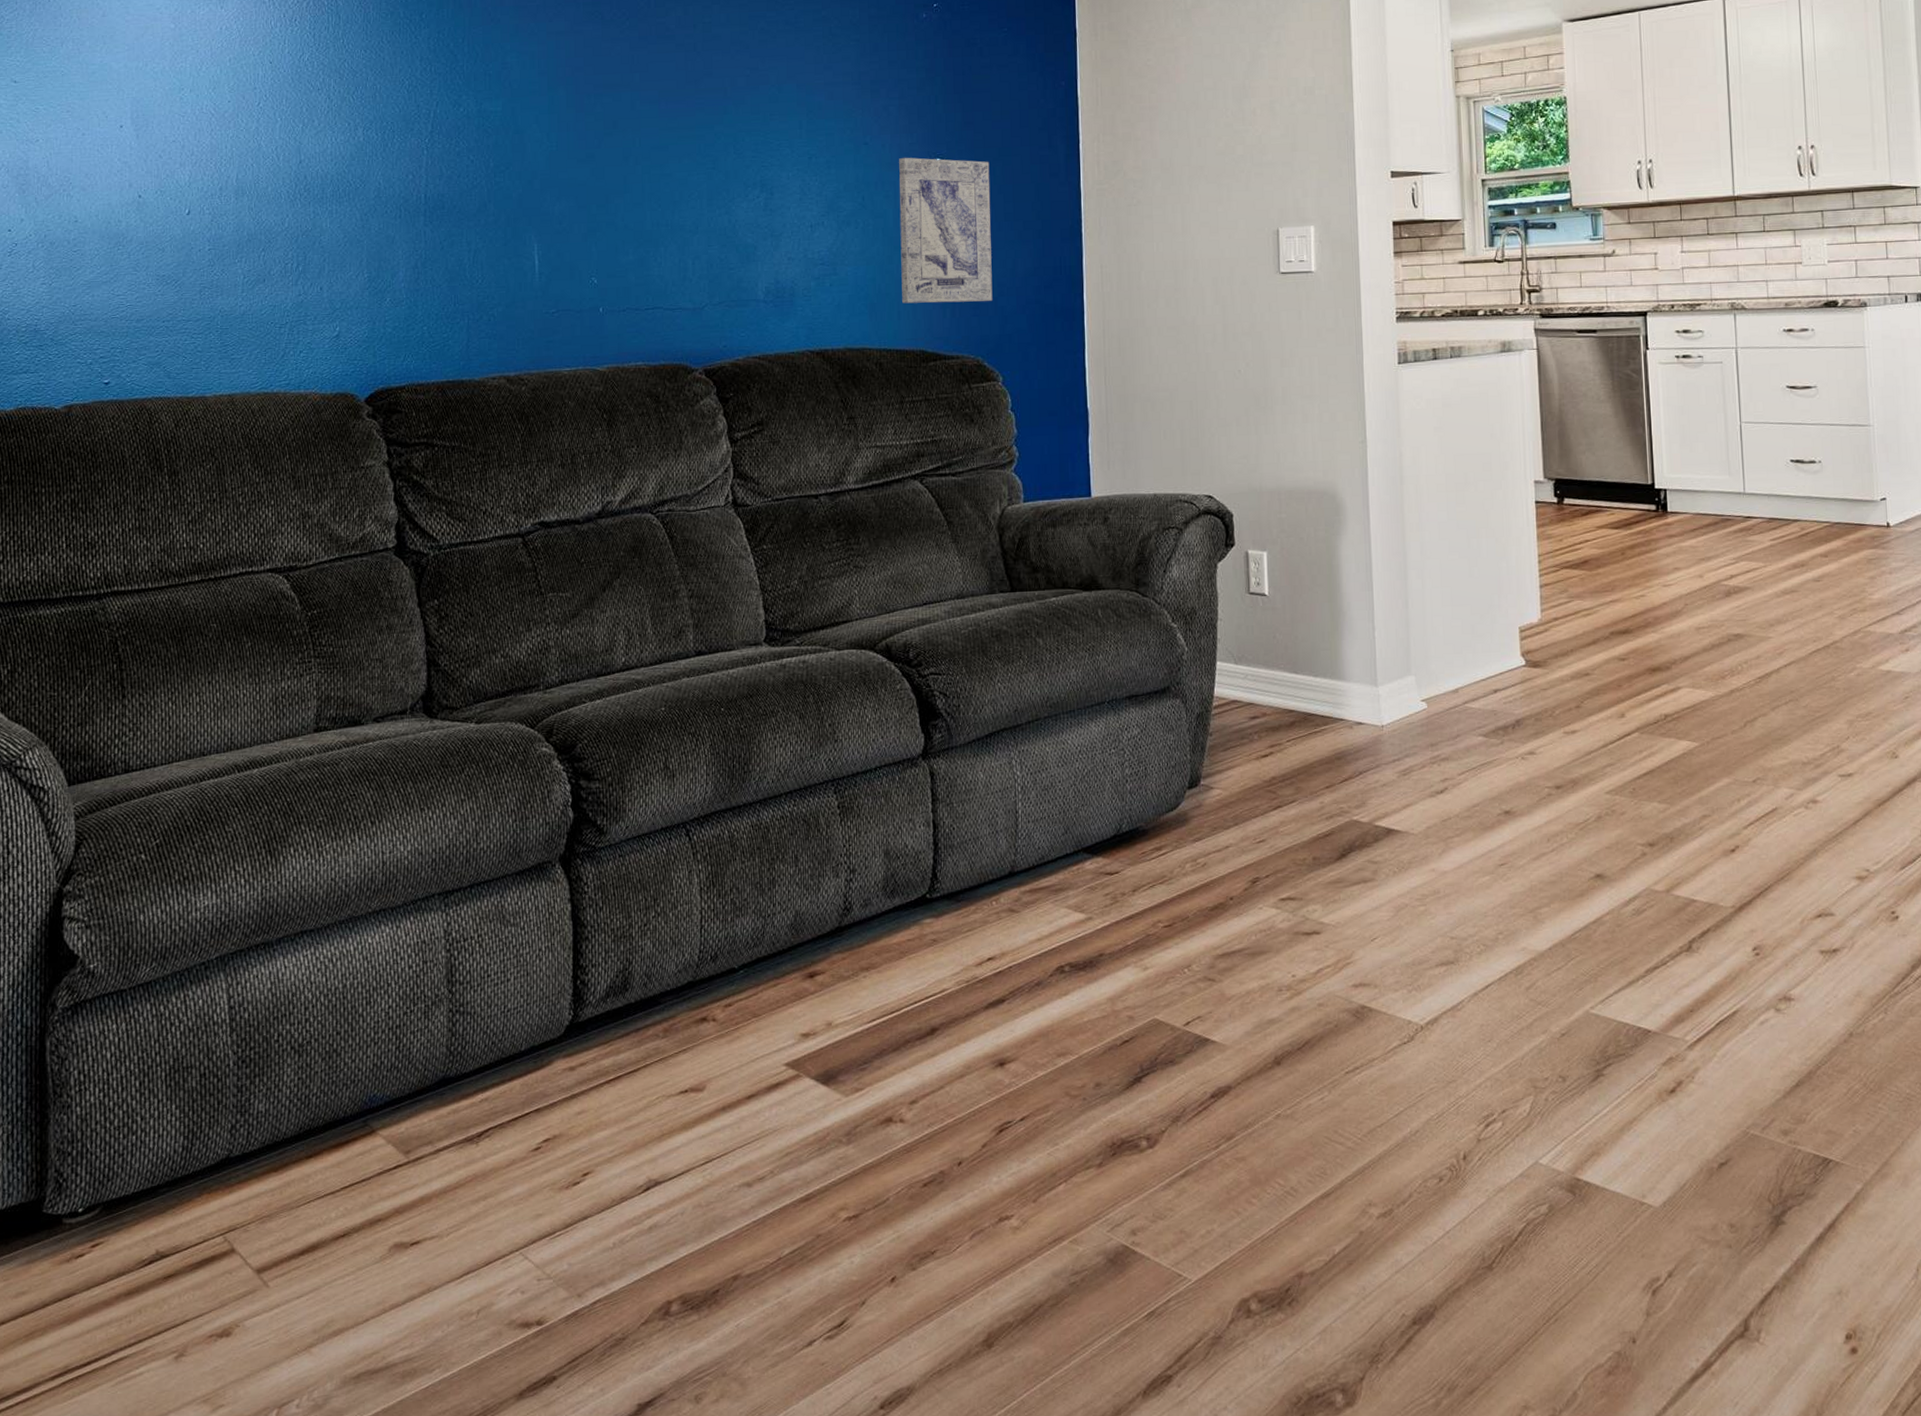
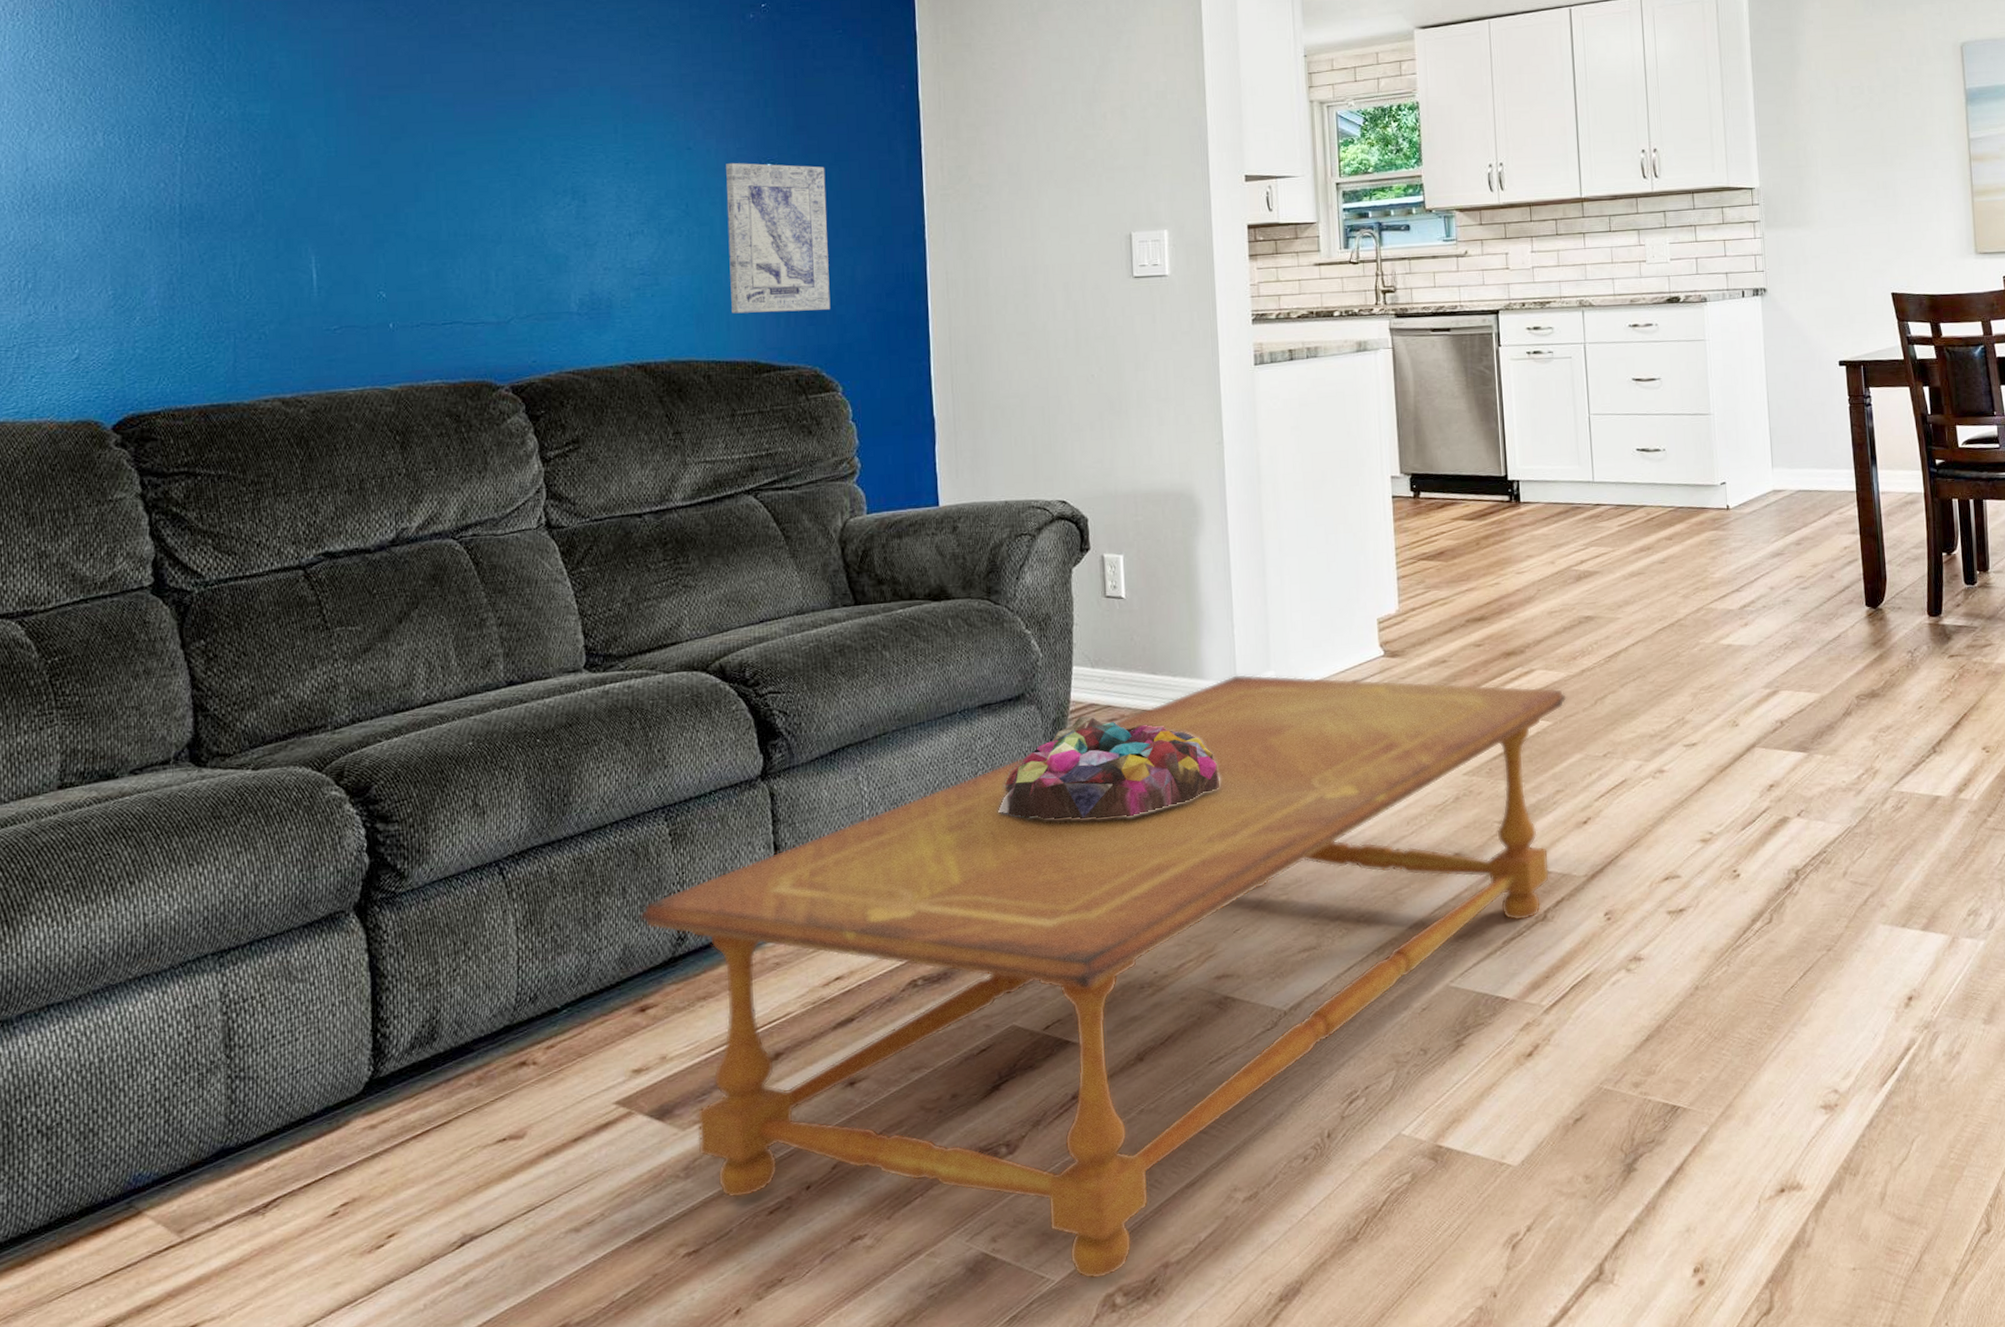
coffee table: none [809,677,1714,1282] -> present [638,674,1567,1279]
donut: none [1143,712,1360,816] -> present [998,716,1220,819]

